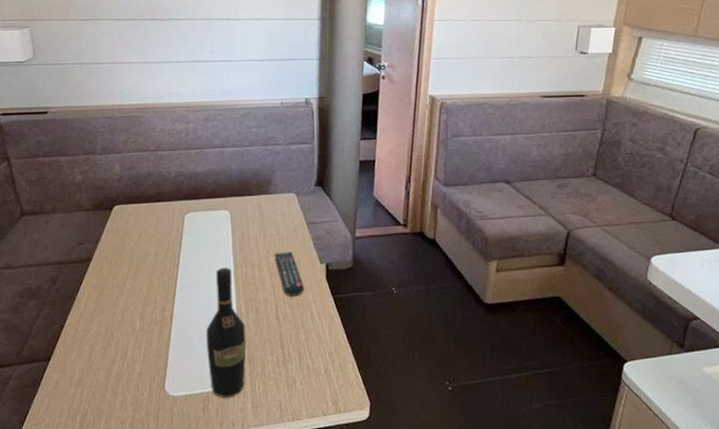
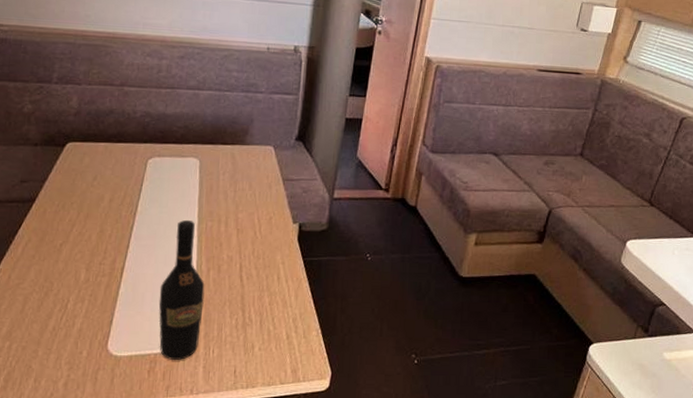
remote control: present [274,252,304,296] -> none [244,208,273,256]

